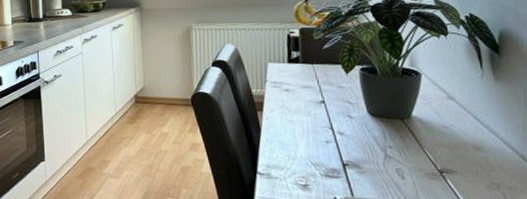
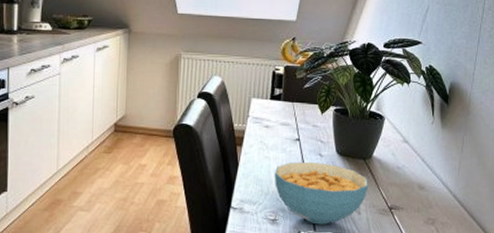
cereal bowl: none [300,124,411,190] -> present [274,161,369,225]

